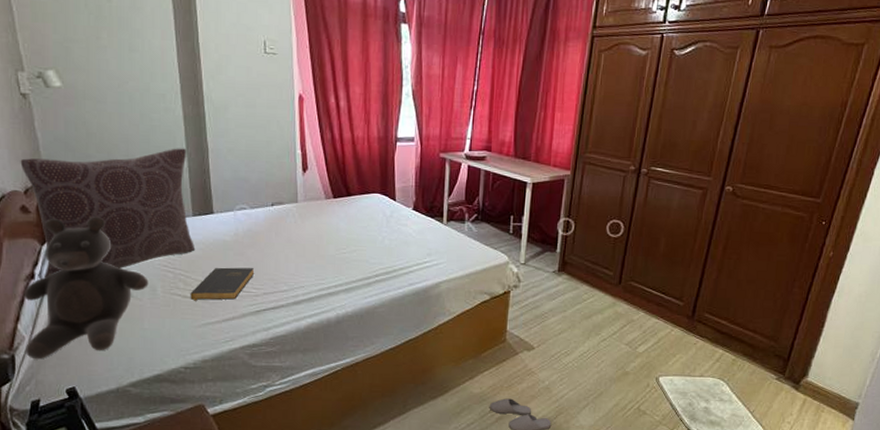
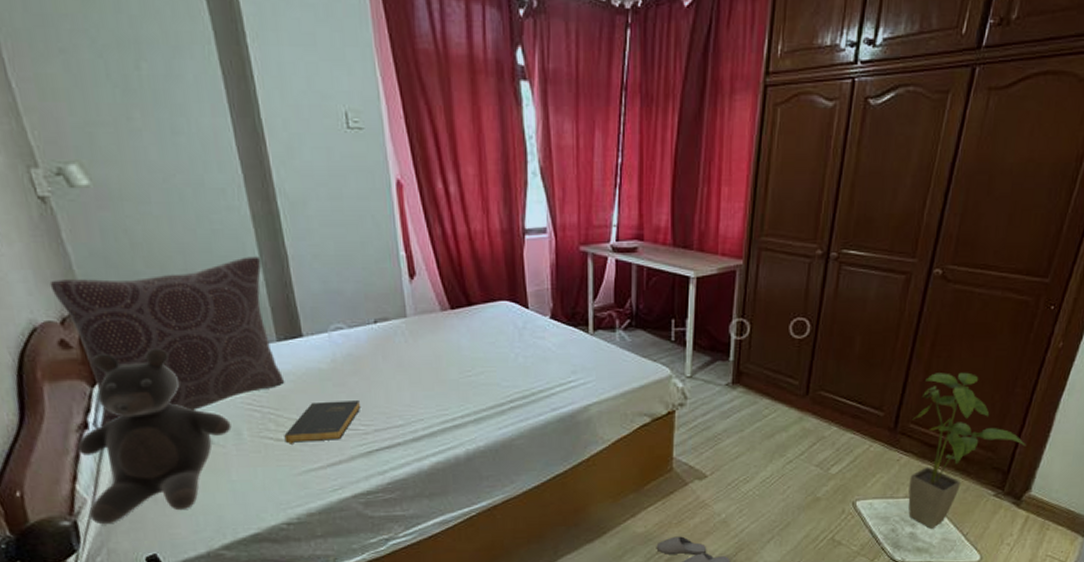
house plant: none [703,272,803,405] -> present [908,372,1025,529]

